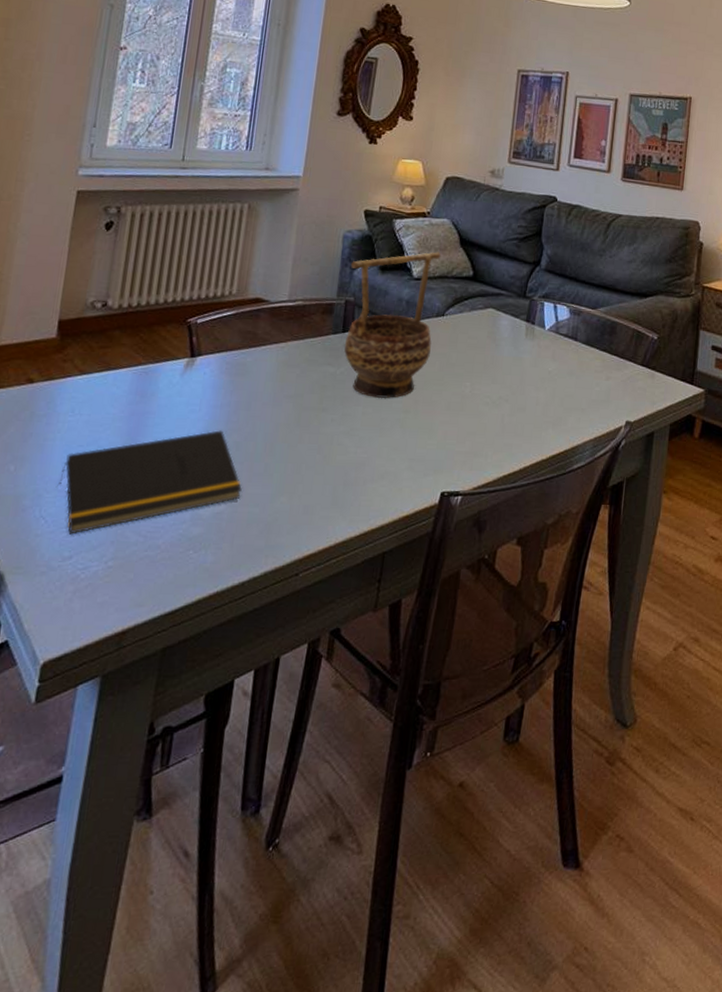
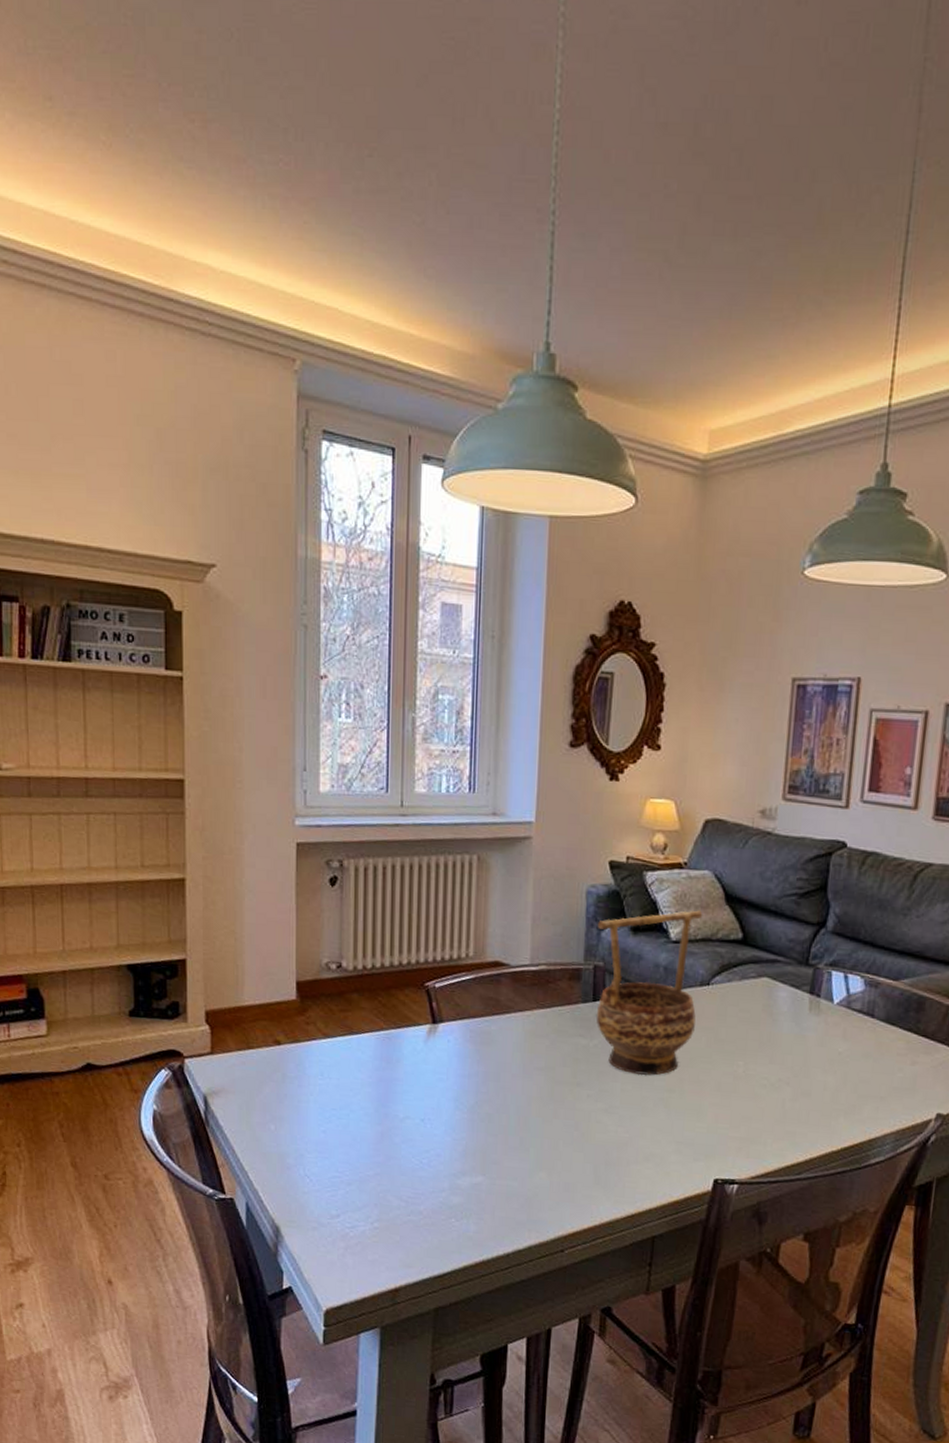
notepad: present [59,430,242,535] -> none [318,1100,498,1194]

